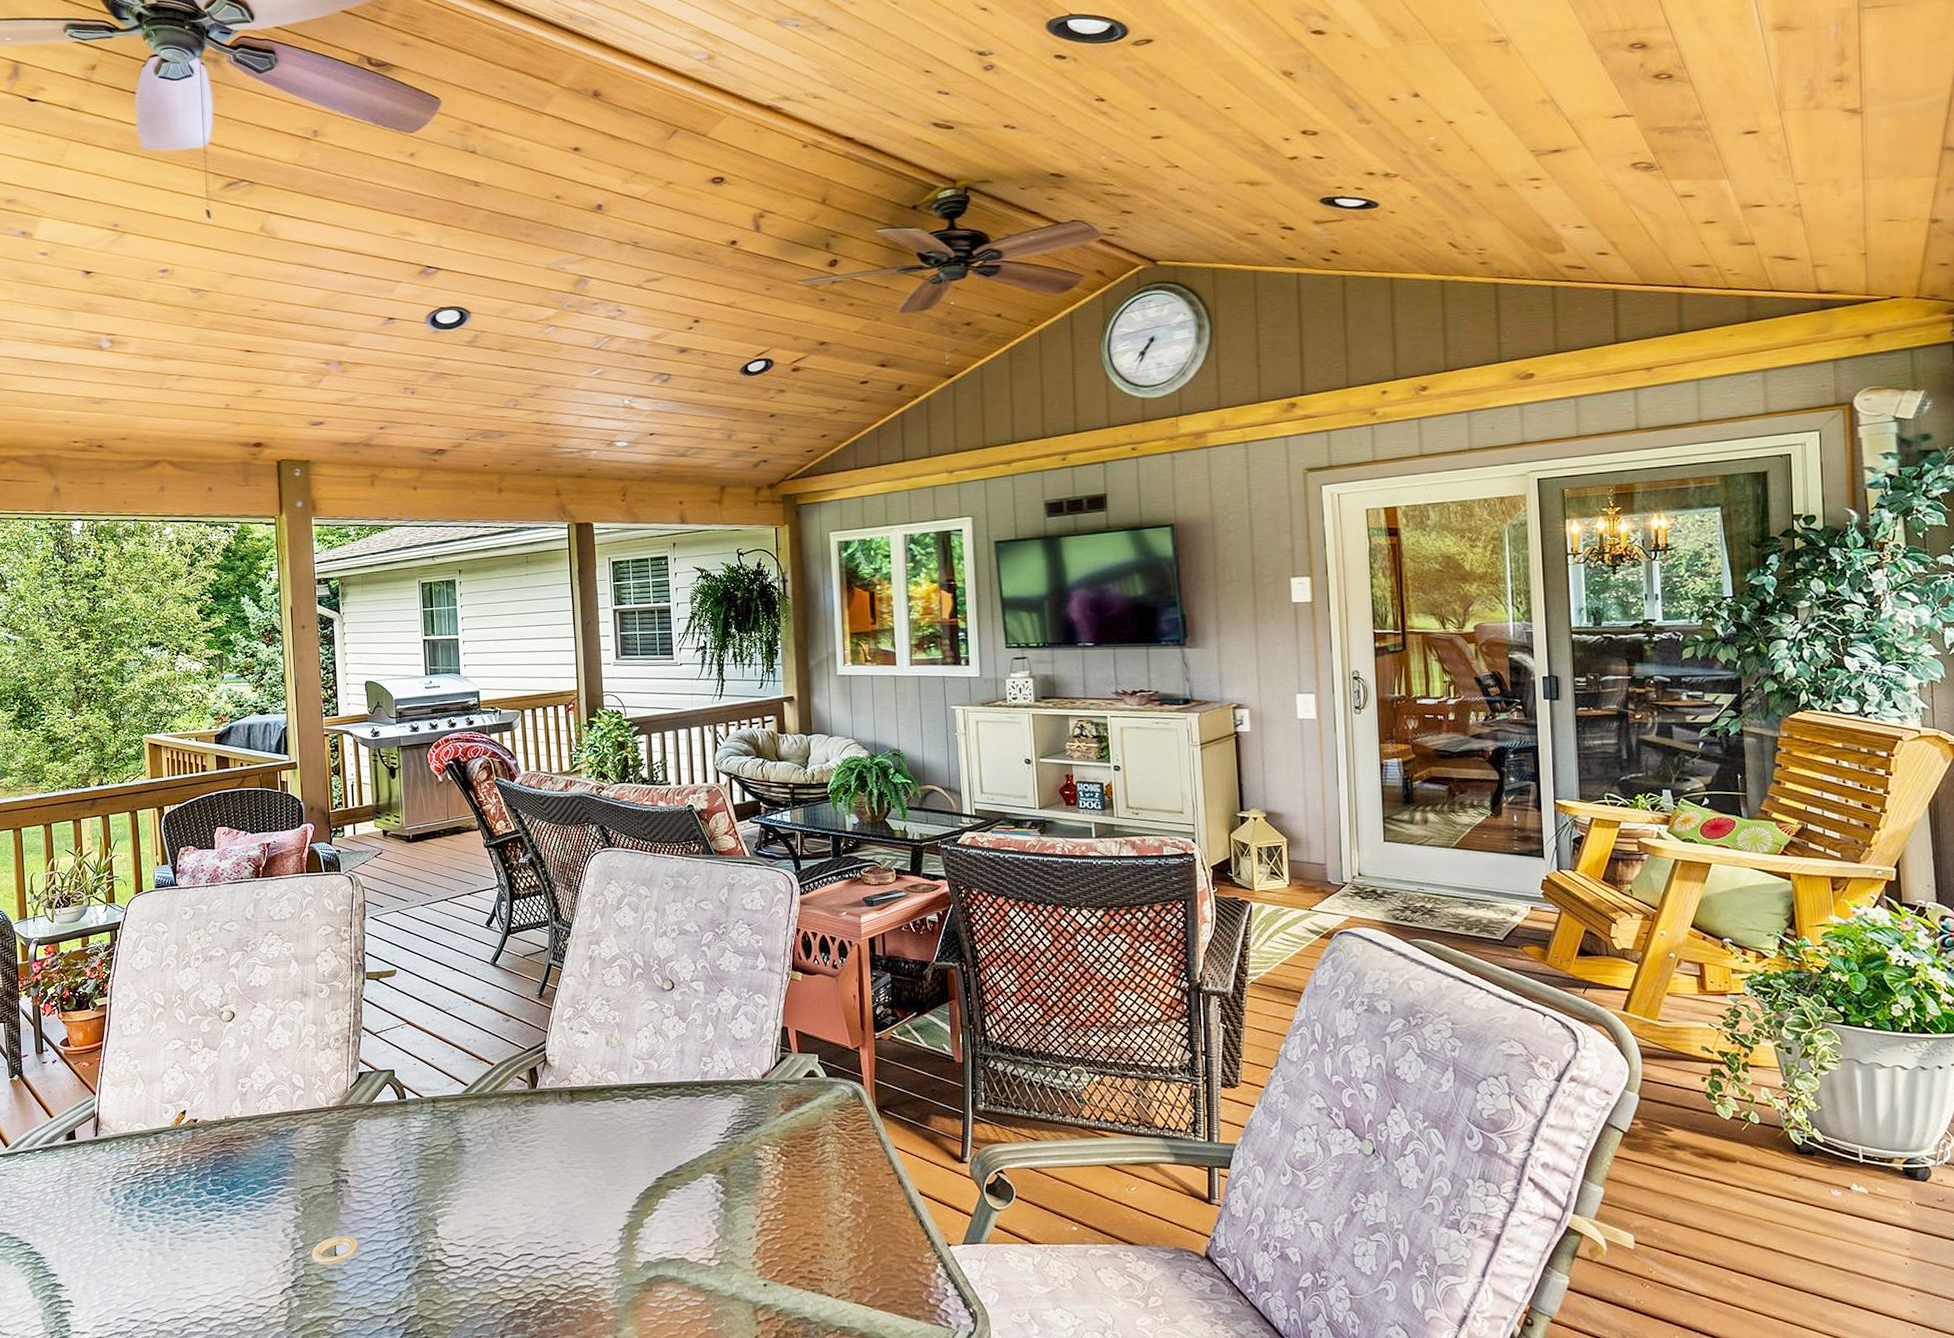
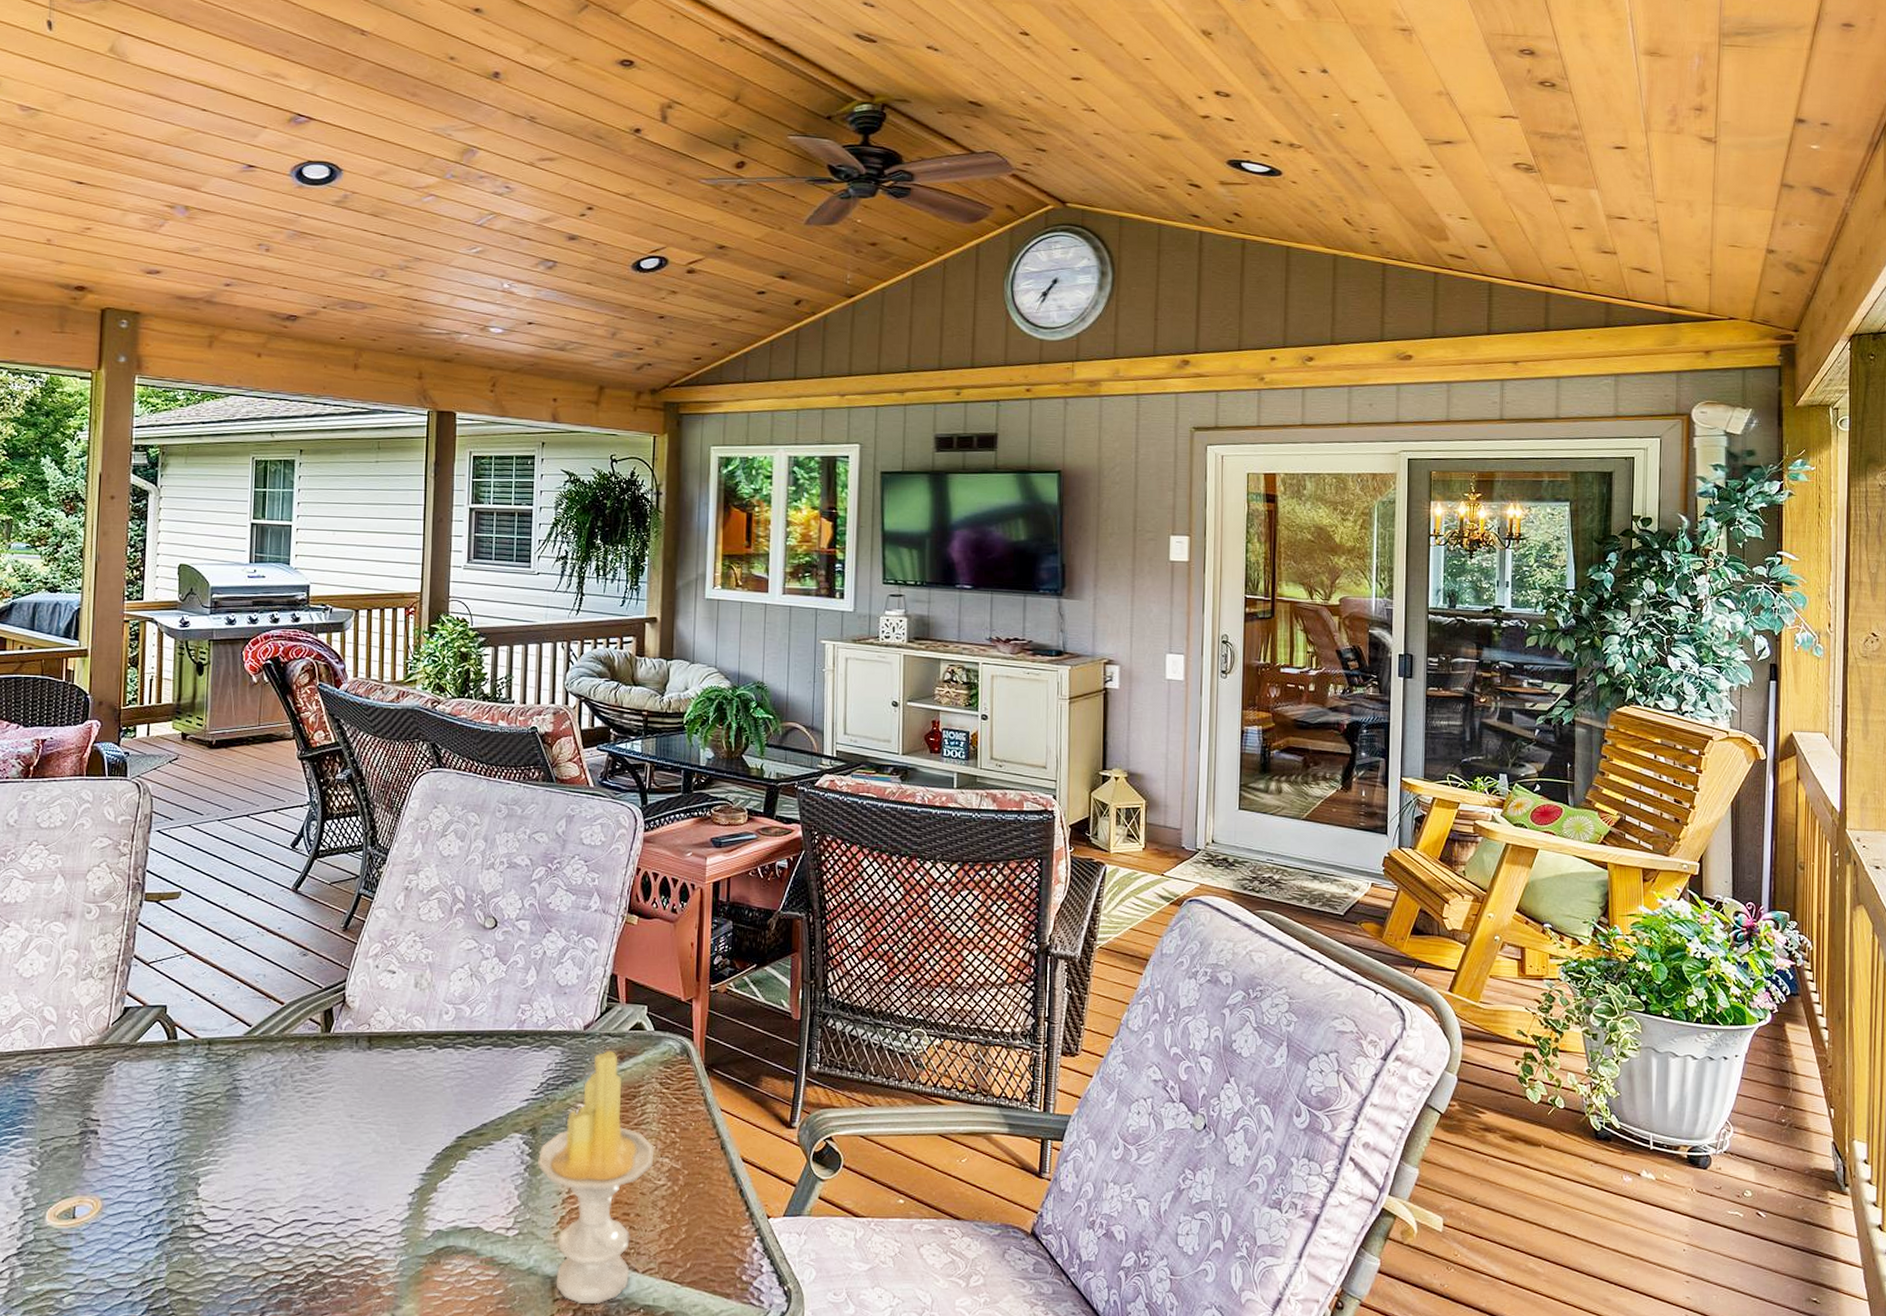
candle: none [731,1096,836,1326] -> present [538,1050,654,1305]

